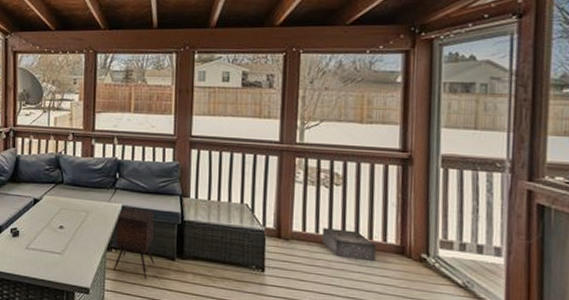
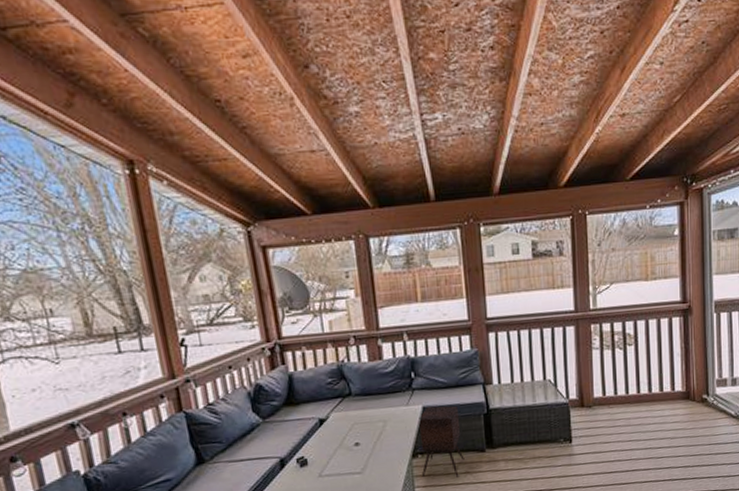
speaker: present [321,228,376,261] -> none [619,385,666,413]

